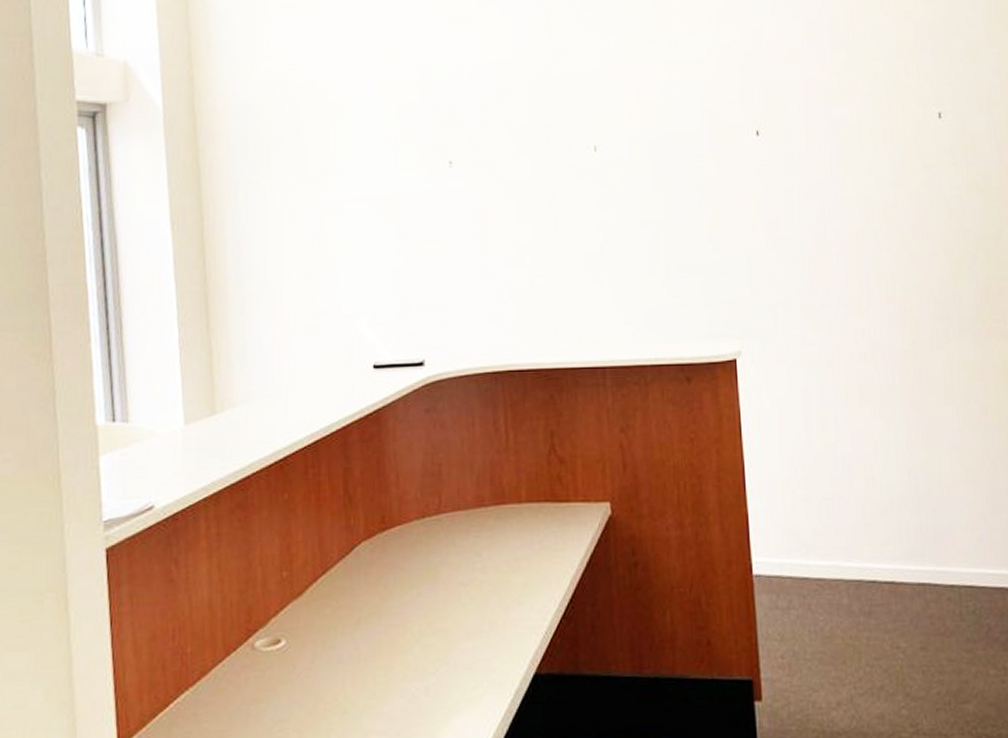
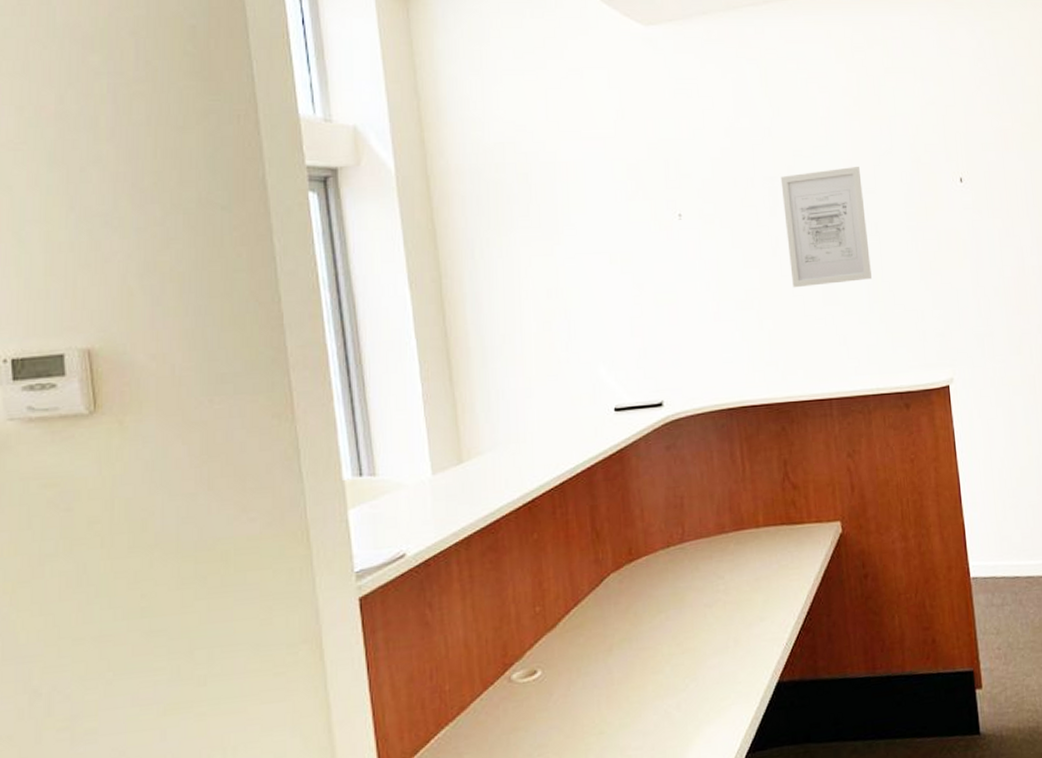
wall art: none [559,116,654,245] -> present [780,167,872,288]

